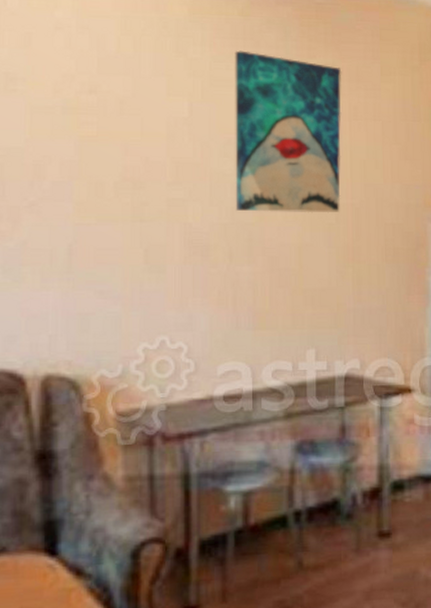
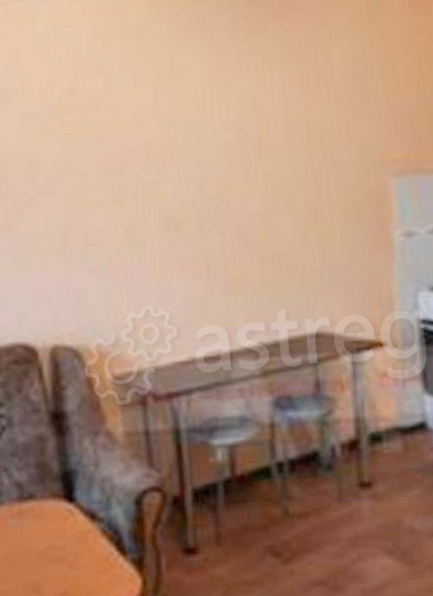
wall art: present [235,50,342,213] -> none [190,35,300,186]

